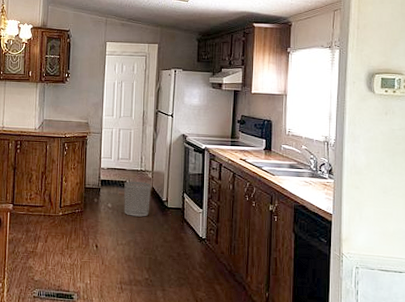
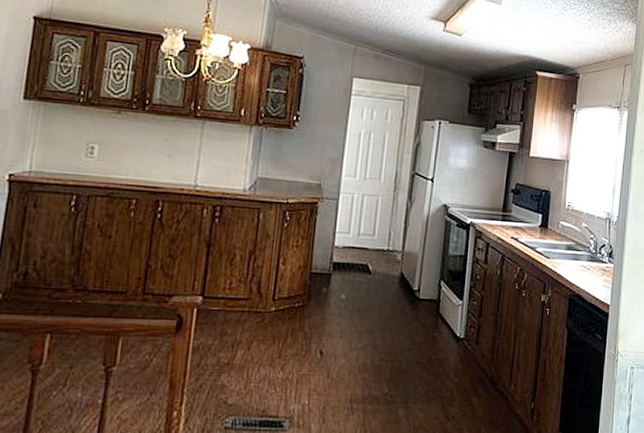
waste bin: present [124,181,151,217] -> none [361,264,400,312]

